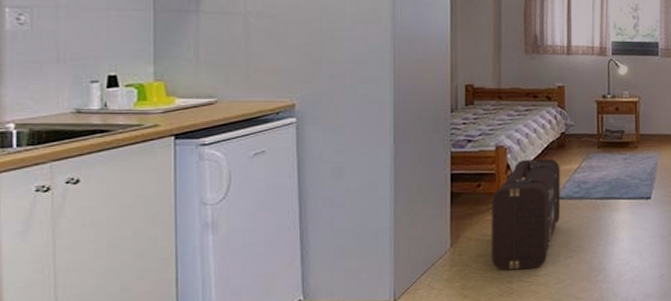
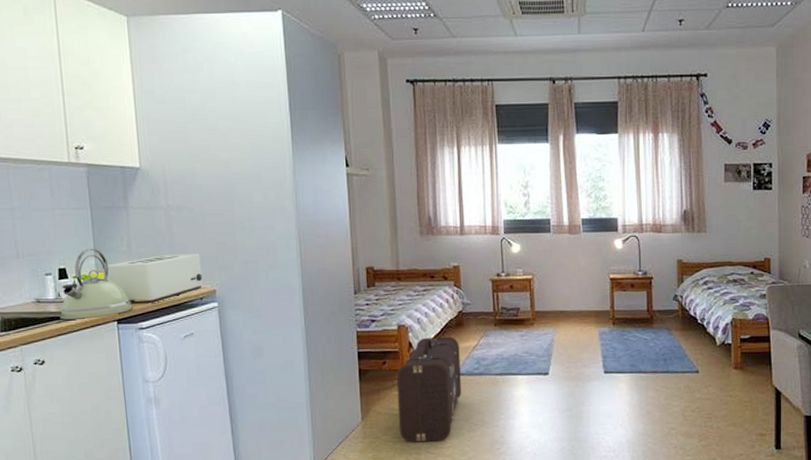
kettle: none [103,54,195,134] -> present [59,248,133,321]
toaster: none [166,65,281,118] -> present [106,254,203,305]

